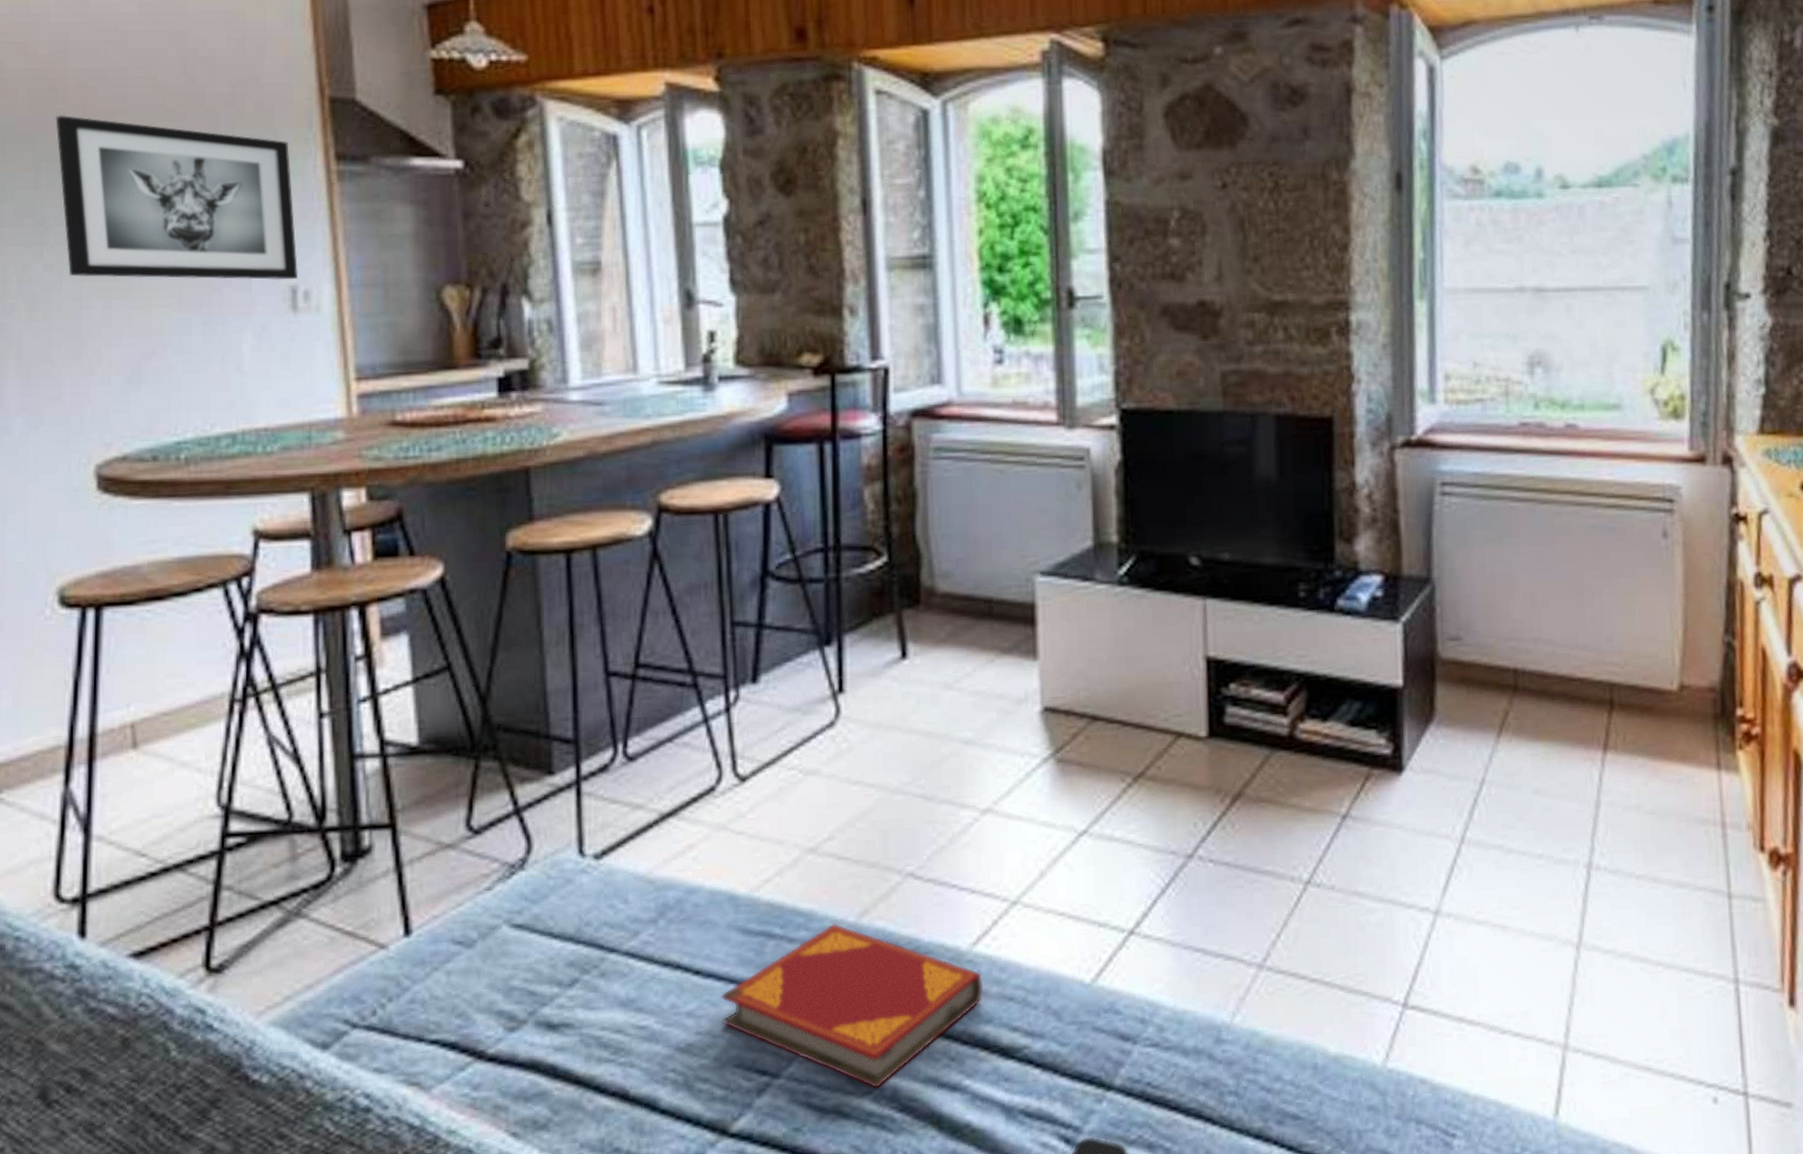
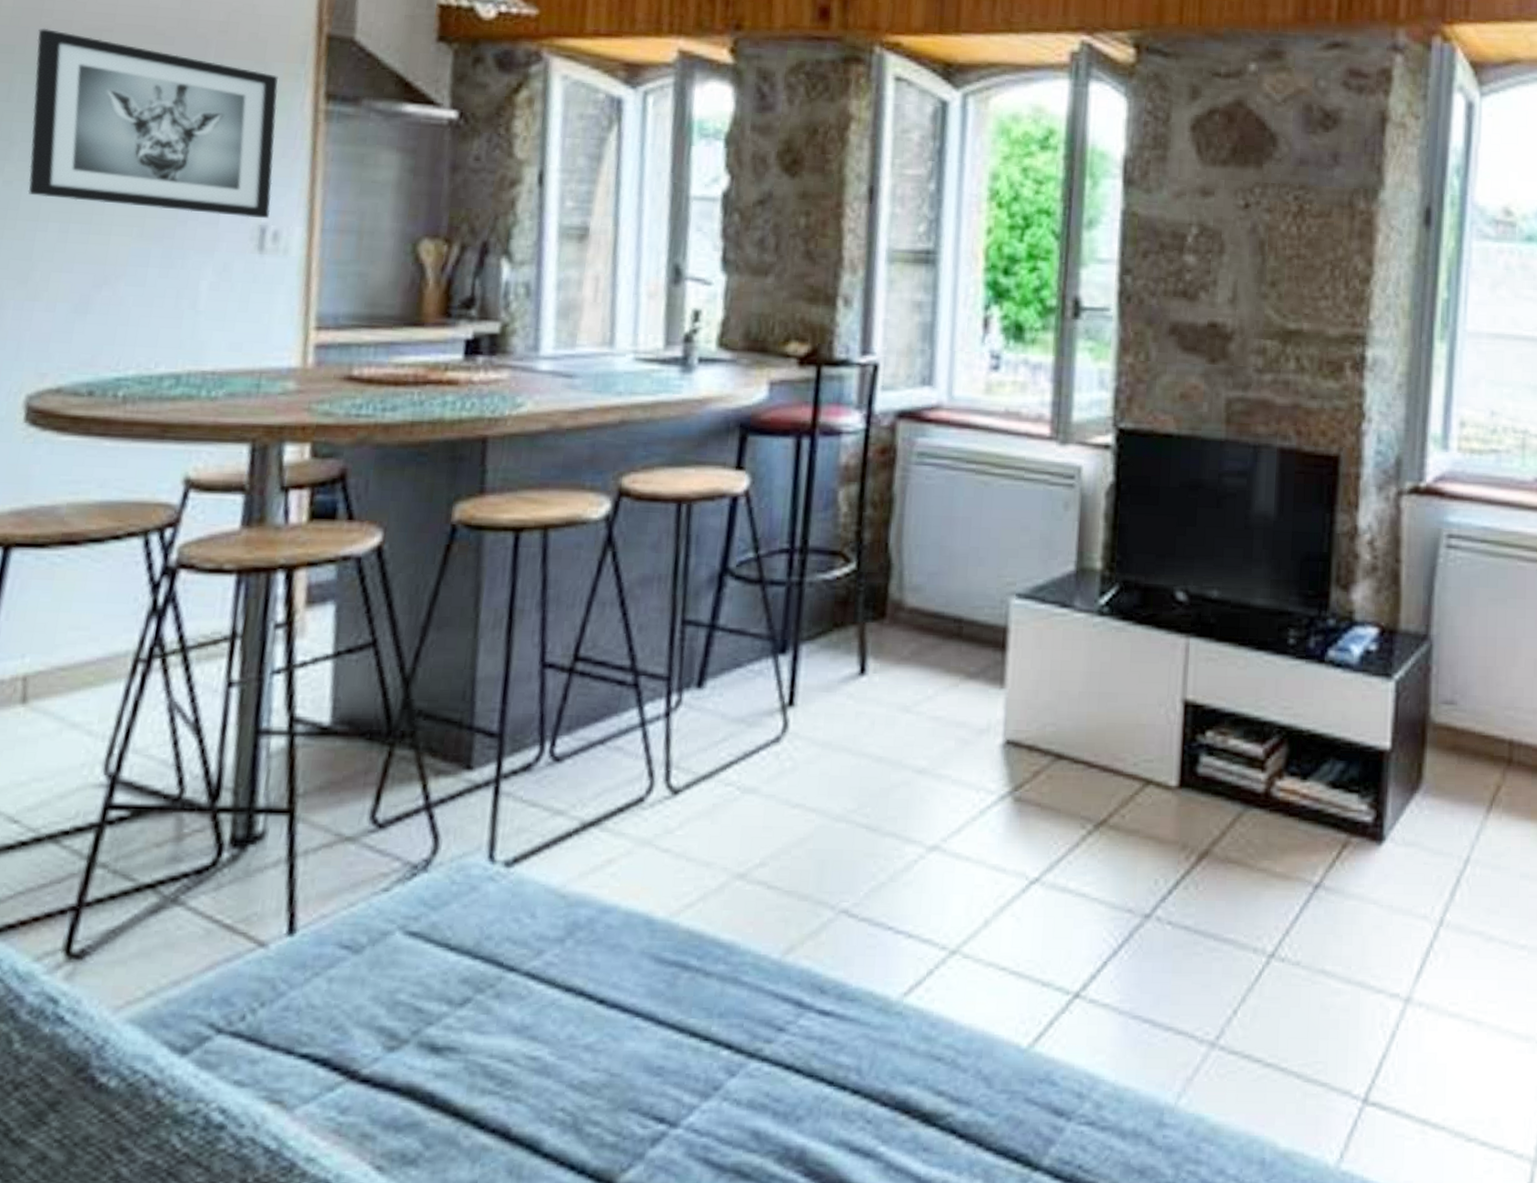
hardback book: present [721,923,984,1089] -> none [622,958,911,1148]

